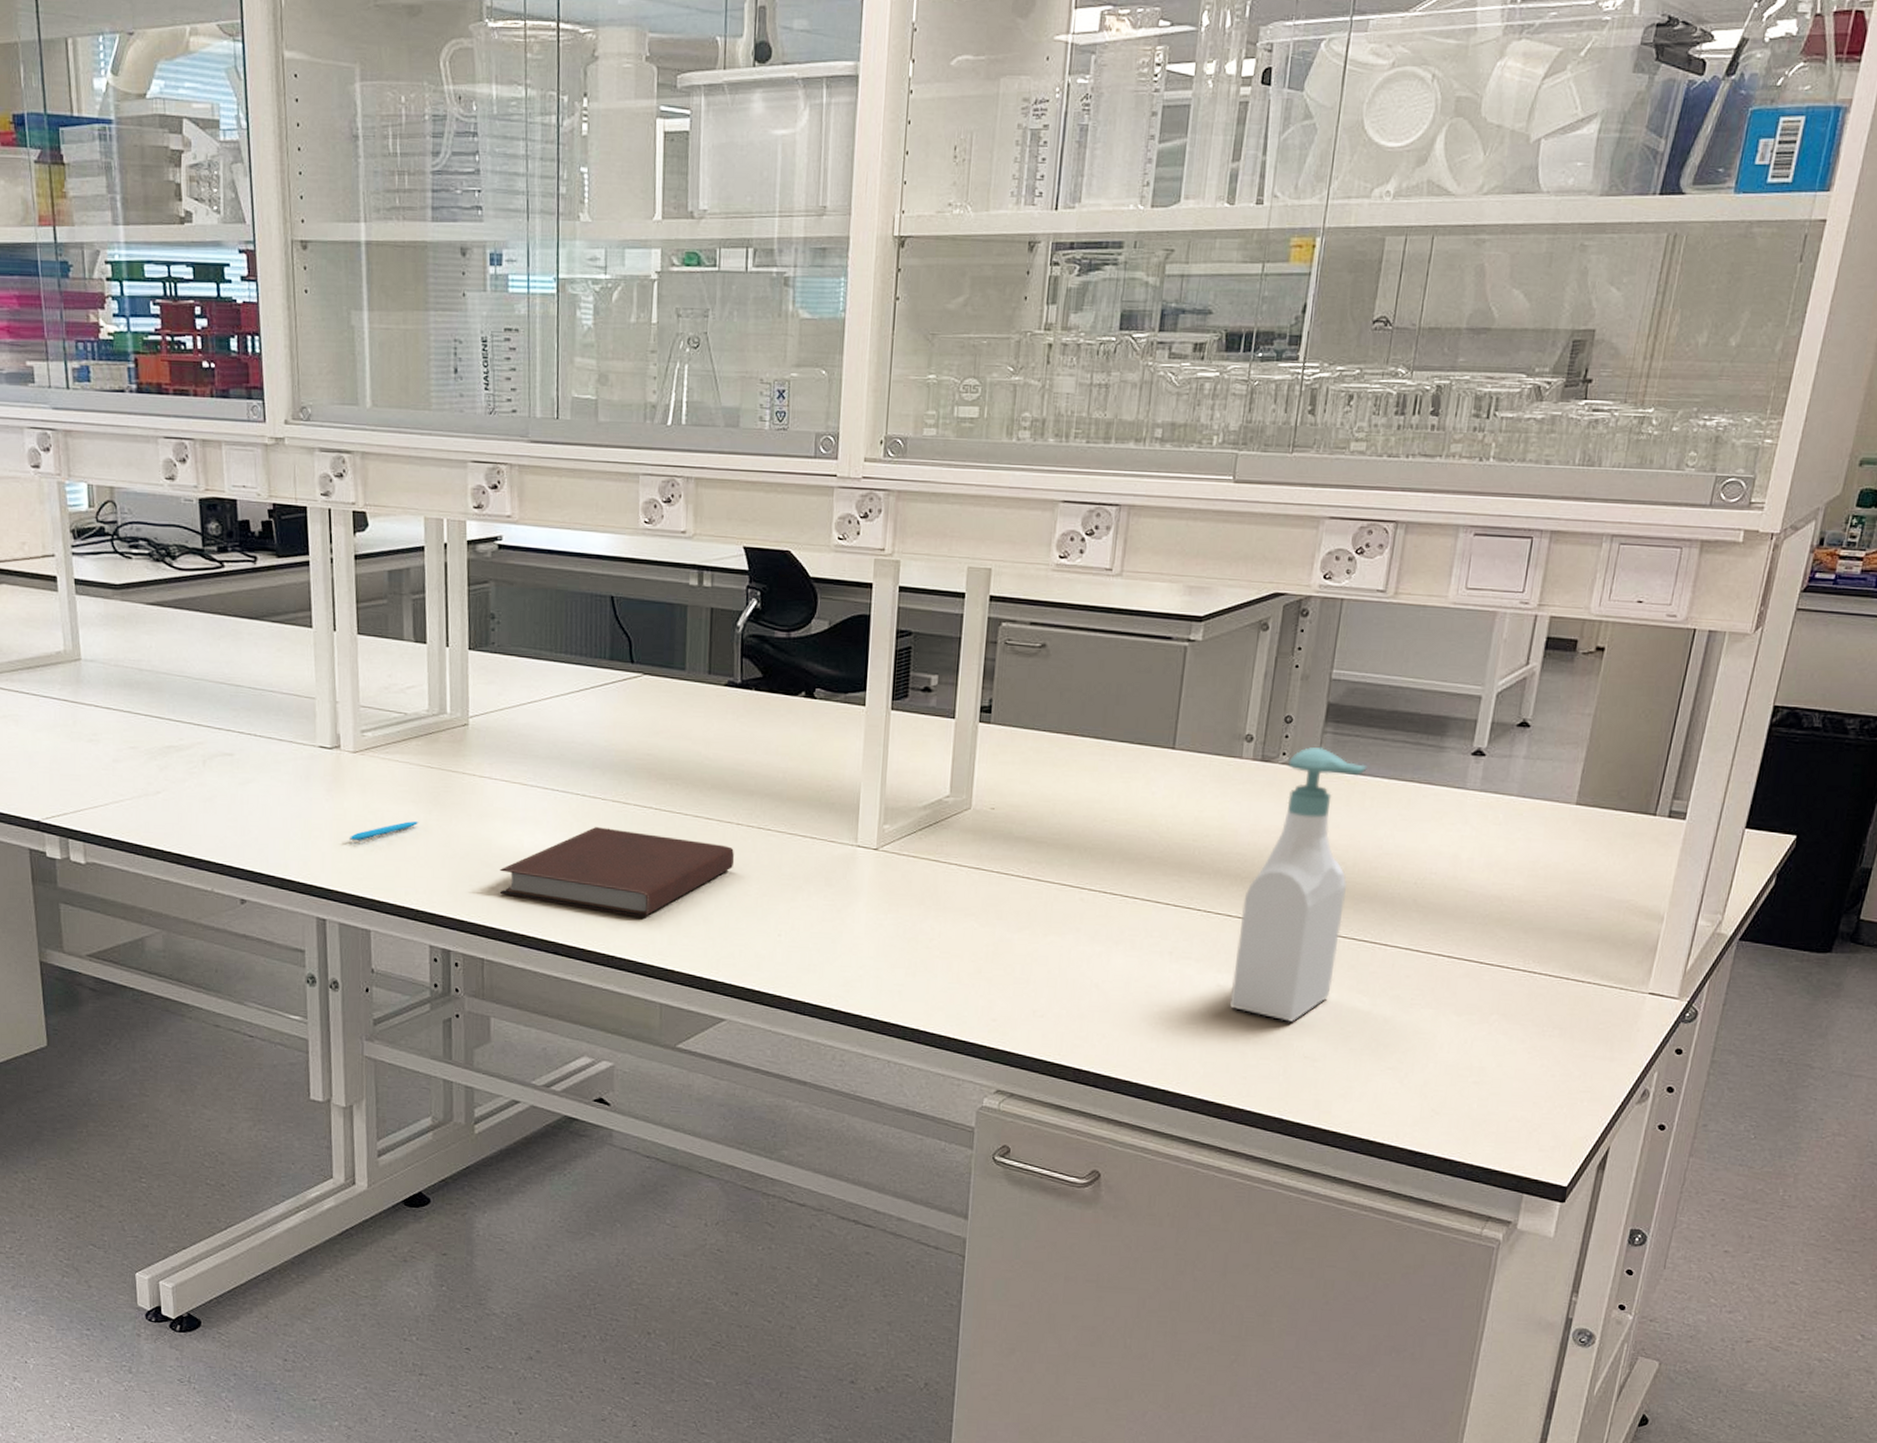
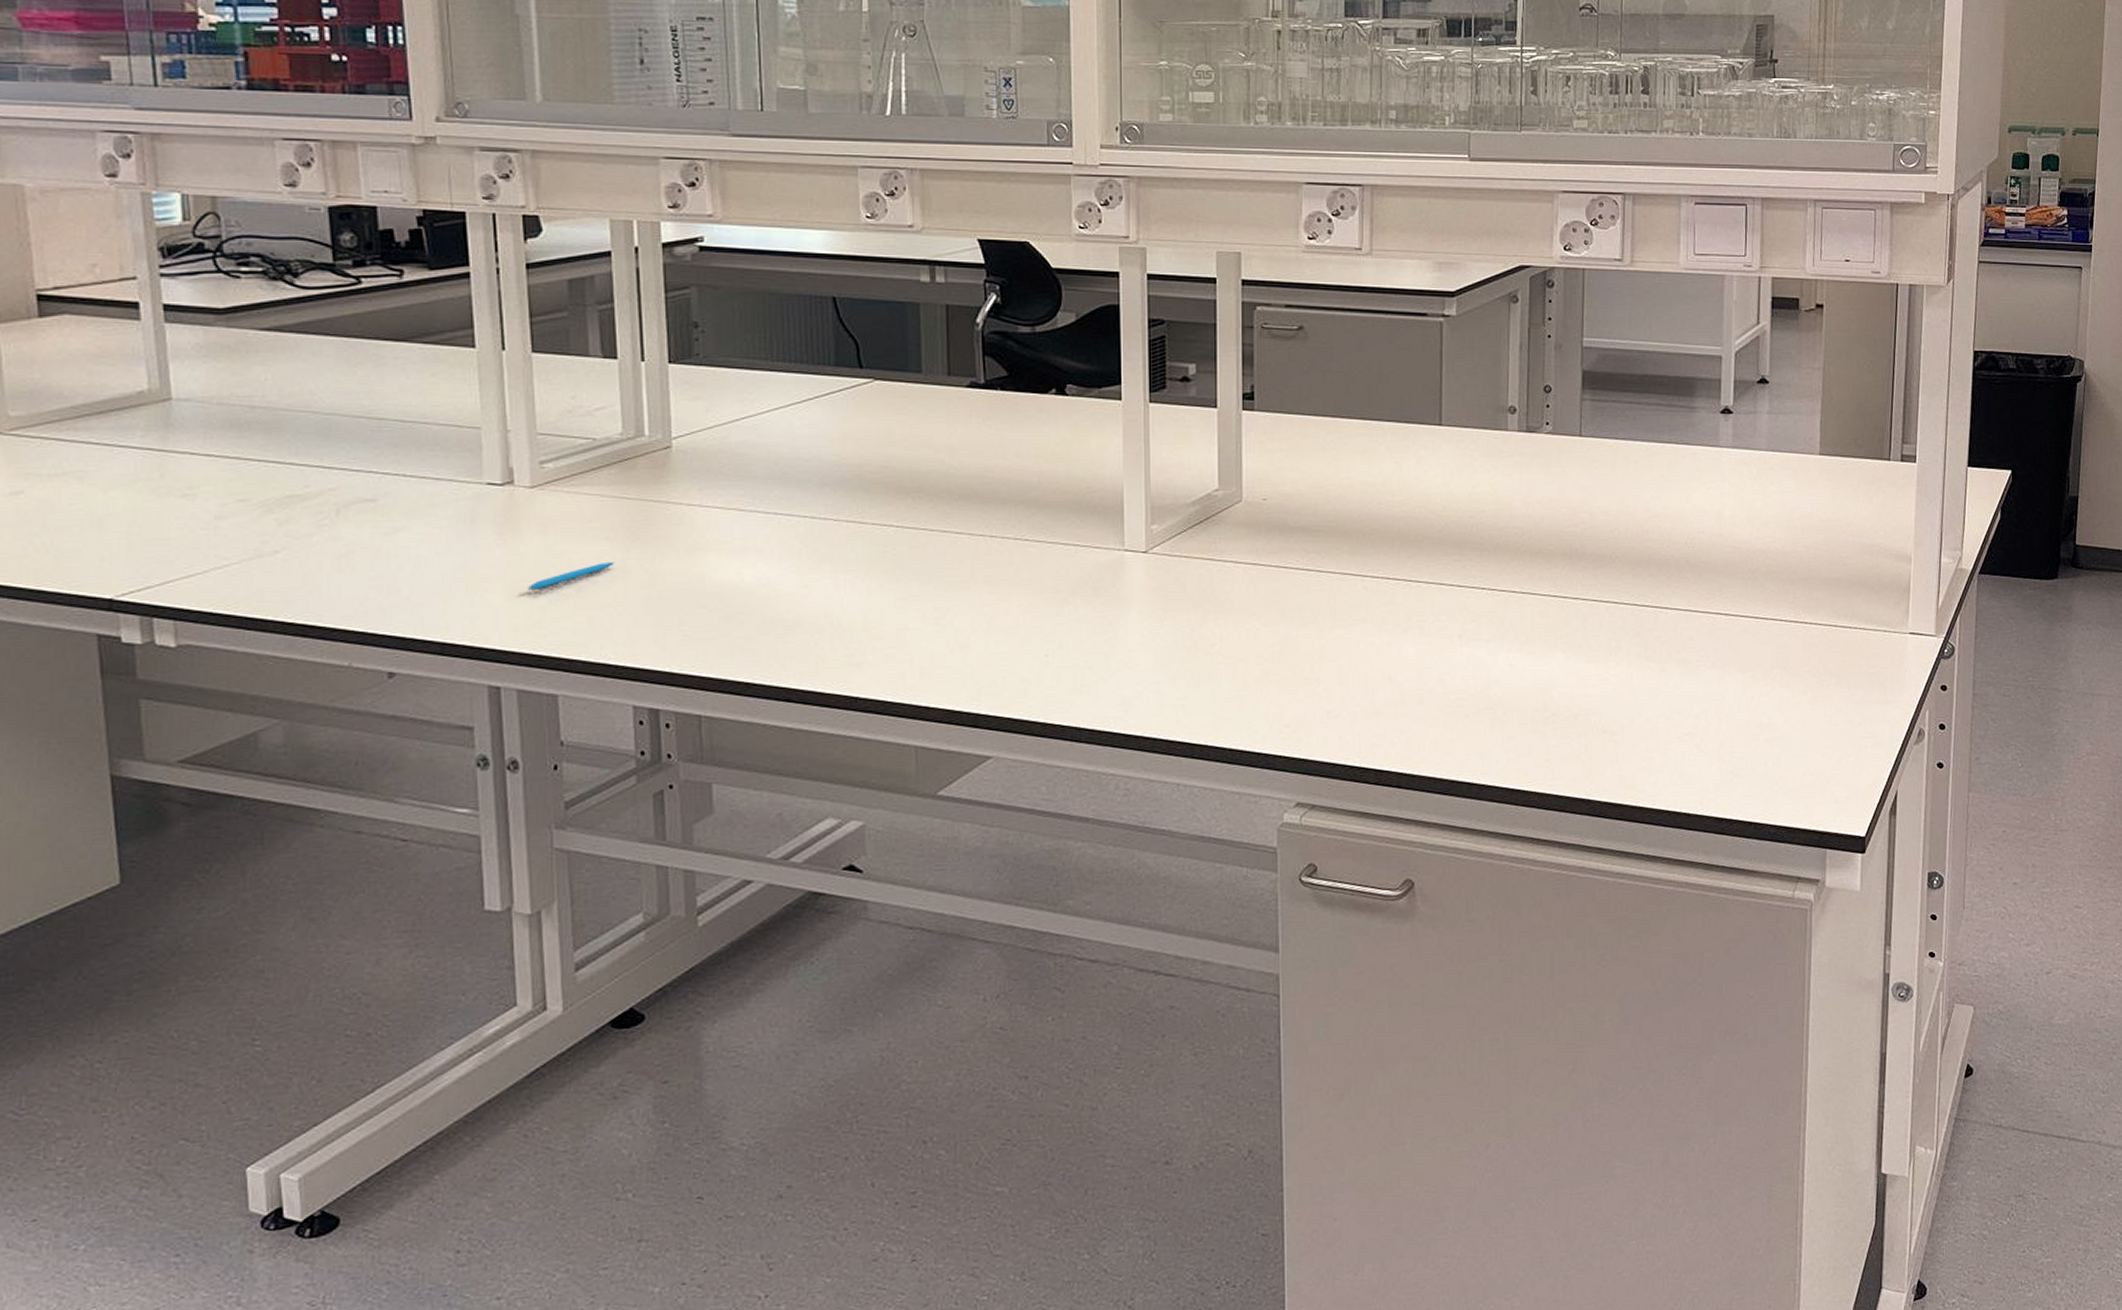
notebook: present [499,827,734,917] -> none [717,552,989,650]
soap bottle: present [1230,746,1368,1022] -> none [1524,414,1627,696]

